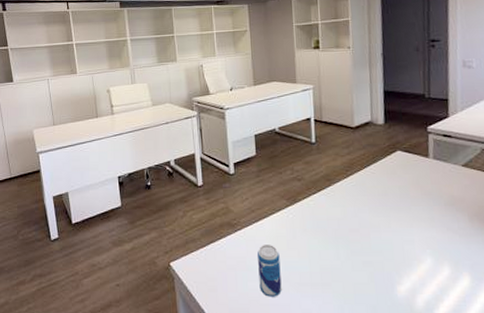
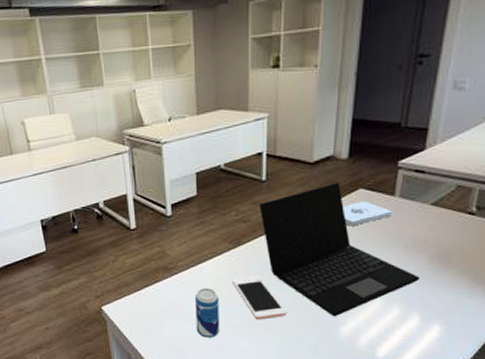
cell phone: none [291,233,344,278] -> present [232,276,286,320]
laptop: none [311,145,464,276] -> present [259,183,421,317]
notepad: none [384,162,430,185] -> present [342,200,393,226]

